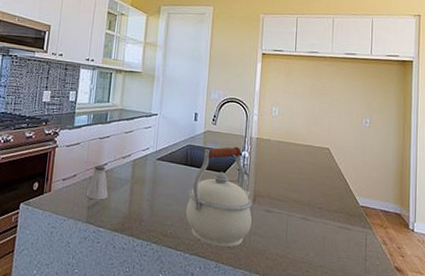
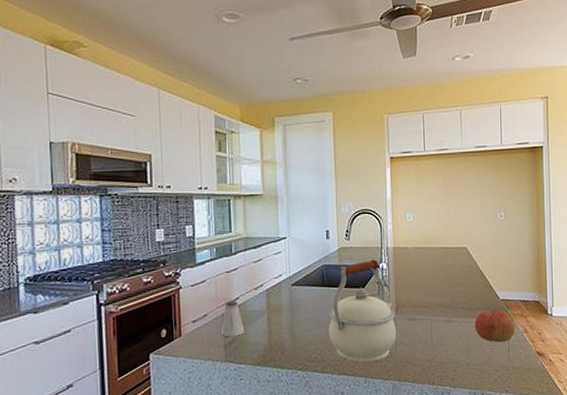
apple: none [331,215,374,251] -> present [475,310,516,343]

